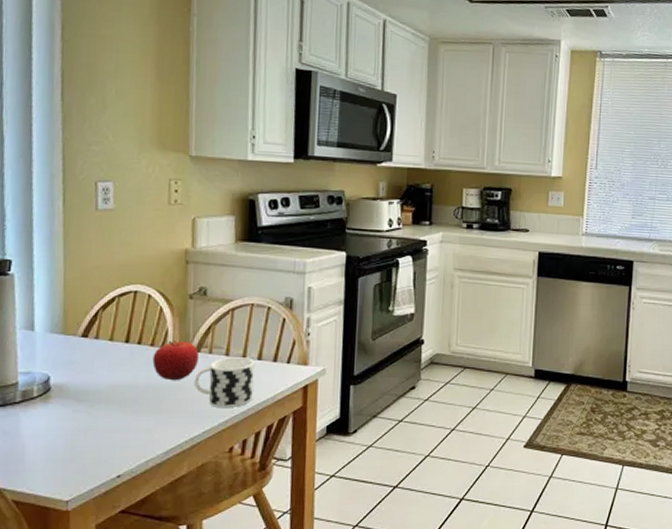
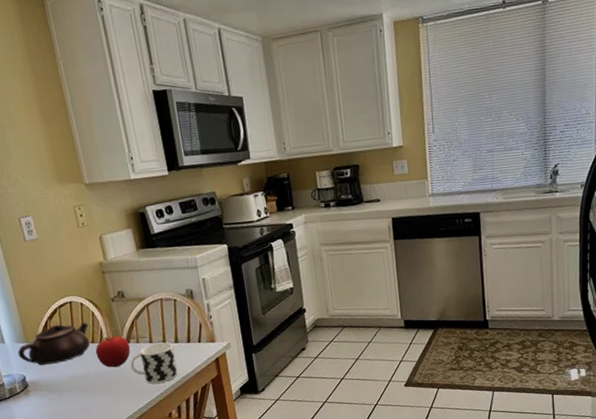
teapot: none [48,317,151,366] -> present [17,323,90,366]

